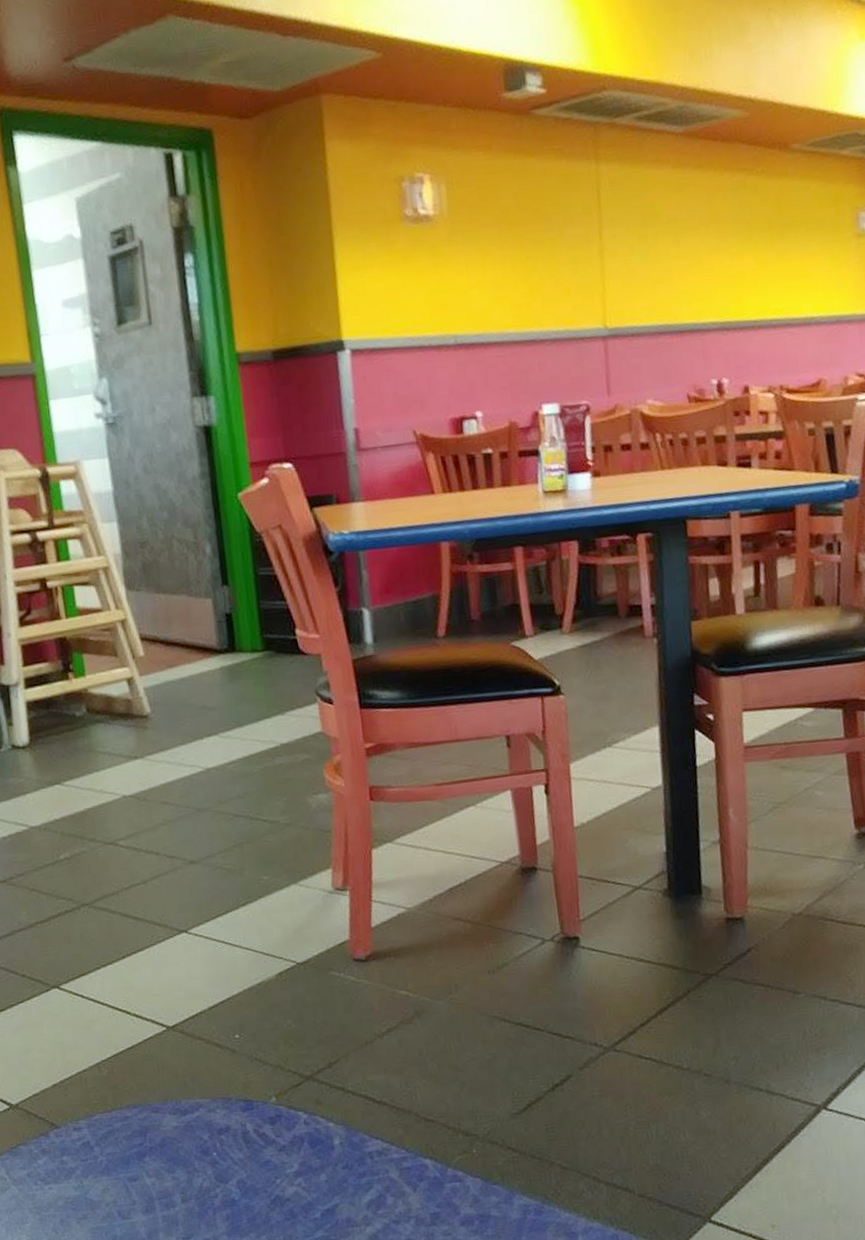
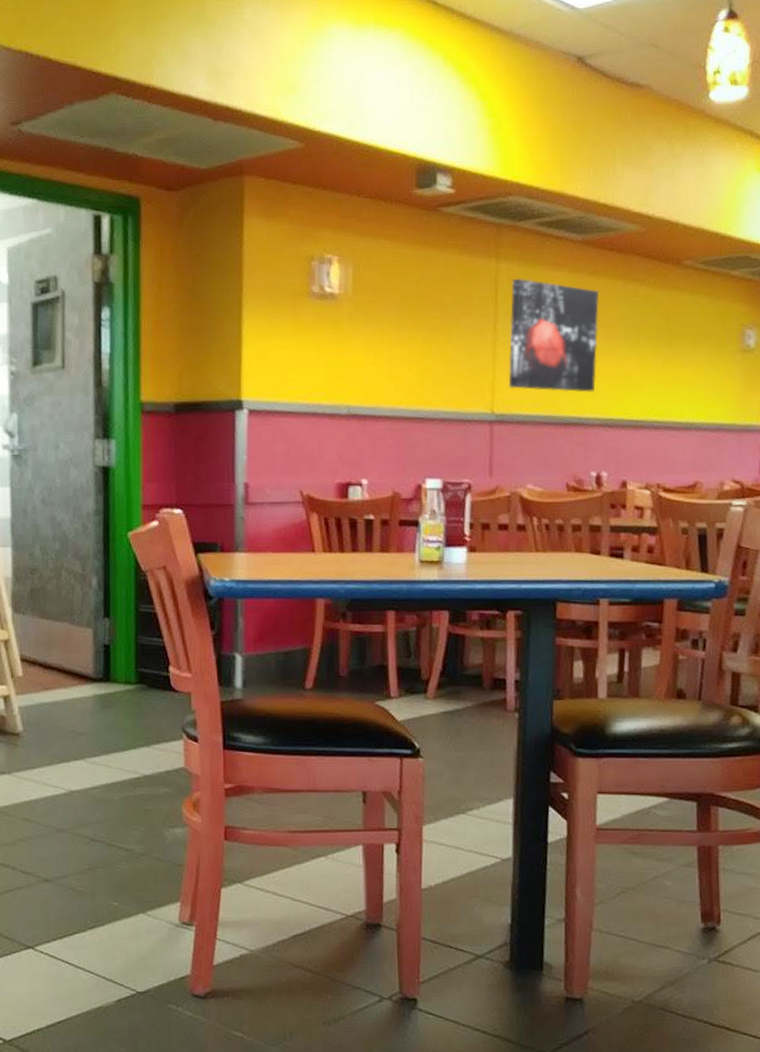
wall art: none [613,180,710,300] -> present [508,278,600,393]

